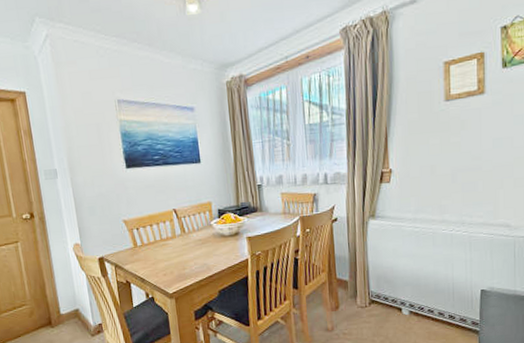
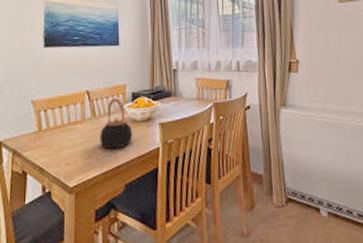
teapot: none [191,215,222,262] -> present [100,98,133,150]

